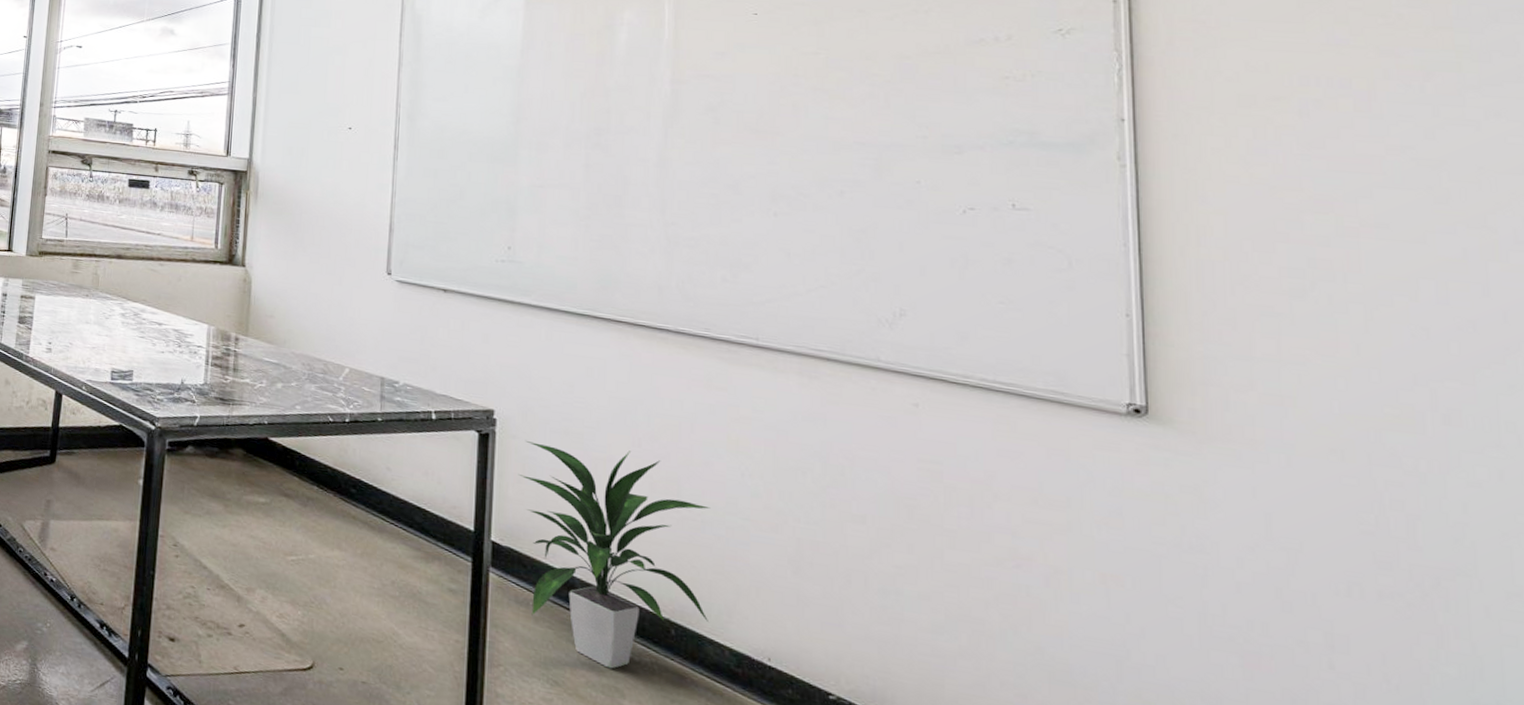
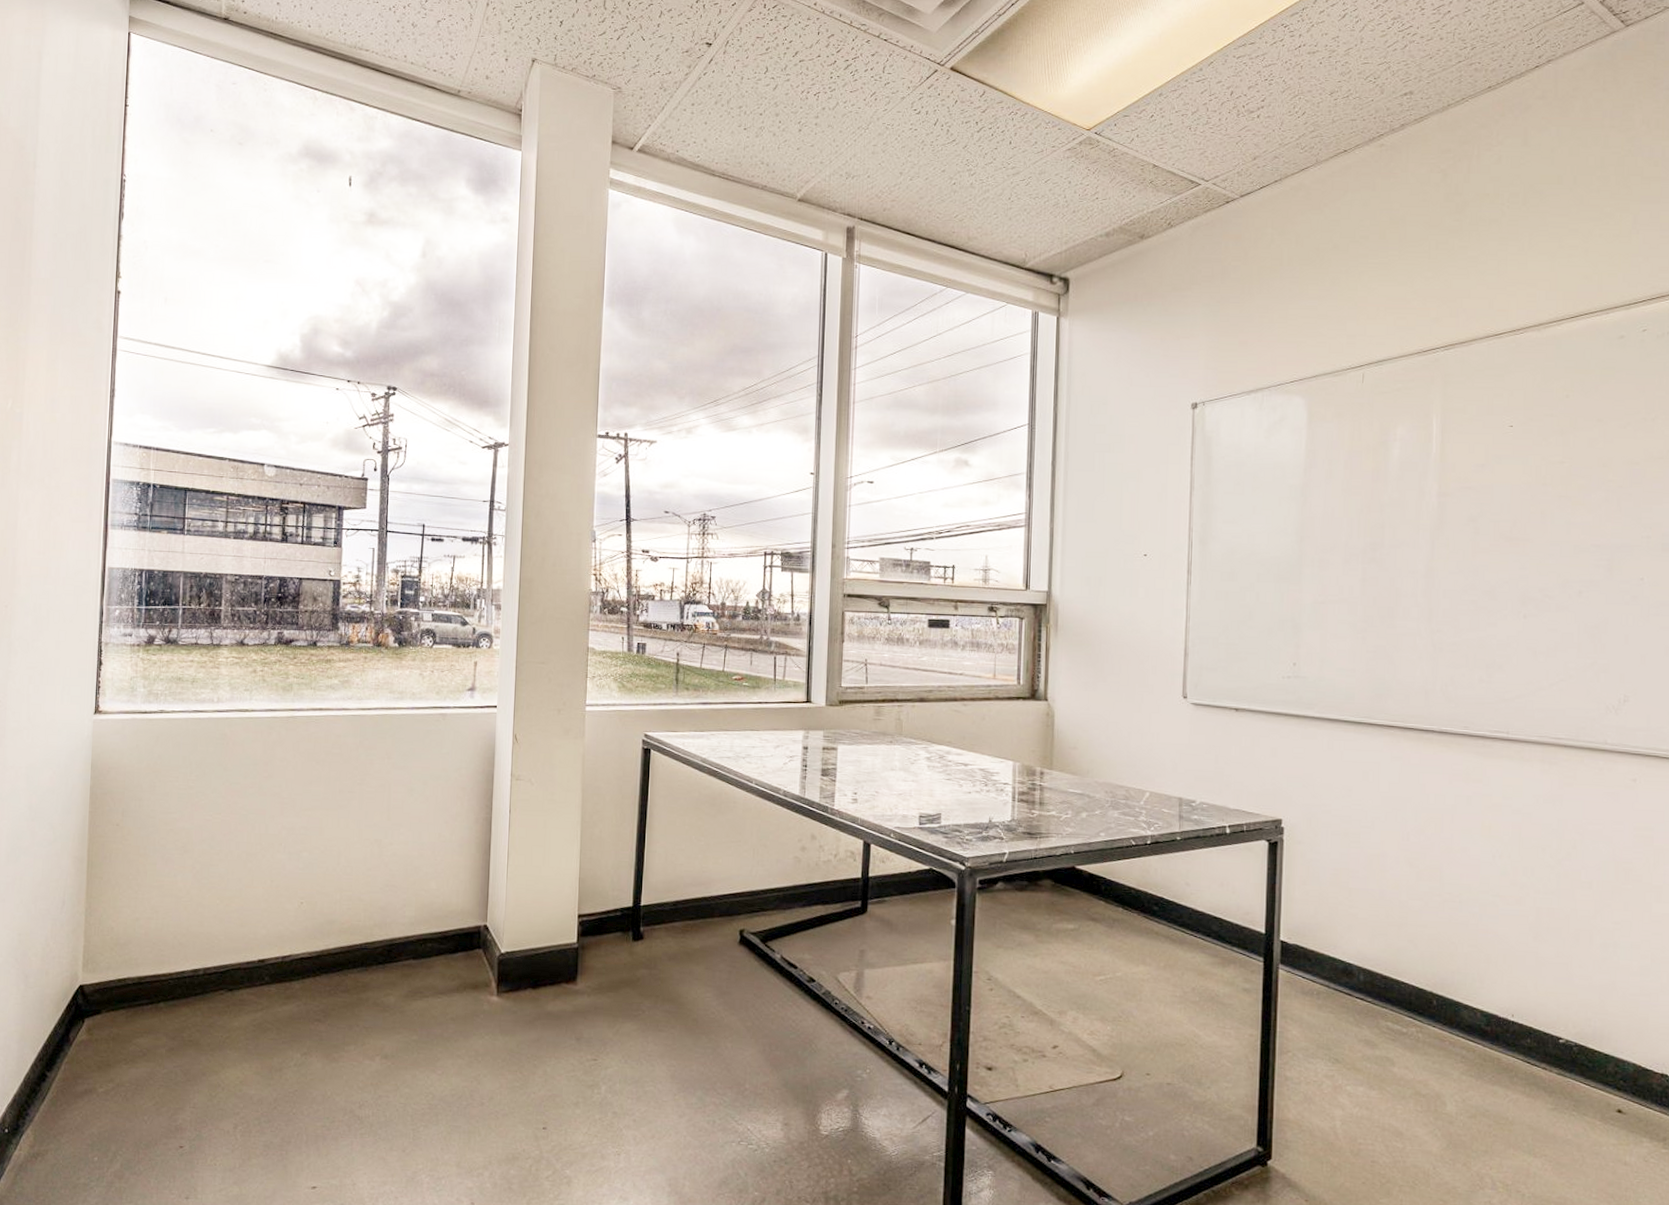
indoor plant: present [518,440,710,669] -> none [1303,844,1467,1042]

